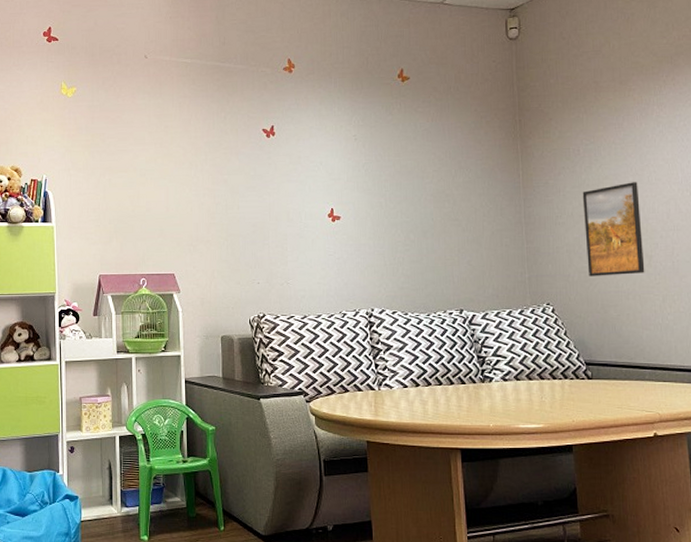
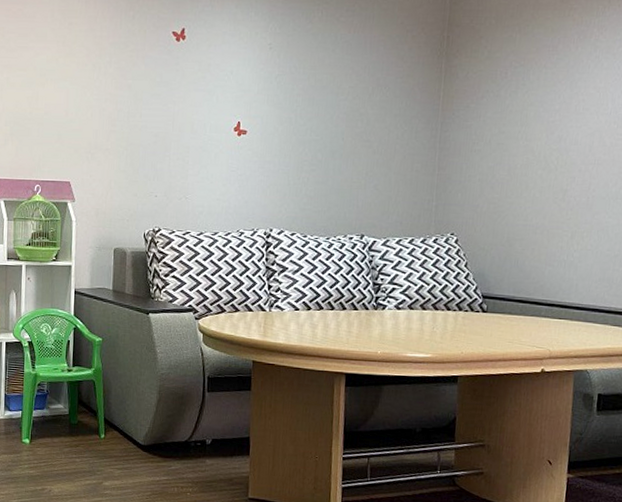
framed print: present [582,182,645,276] -> none [498,110,564,209]

